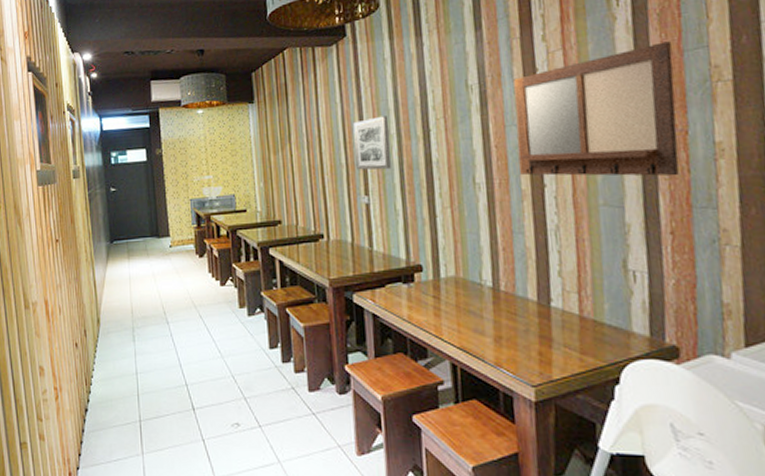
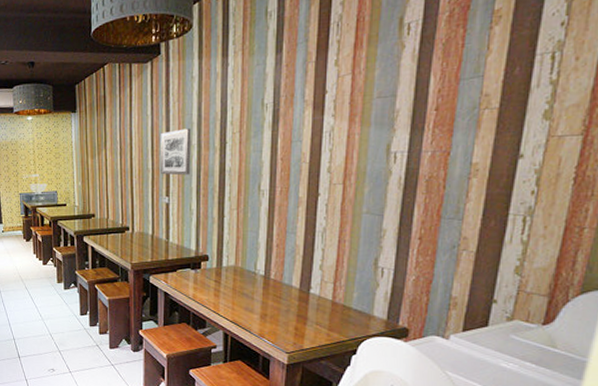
writing board: present [514,41,679,177] -> none [299,70,450,191]

